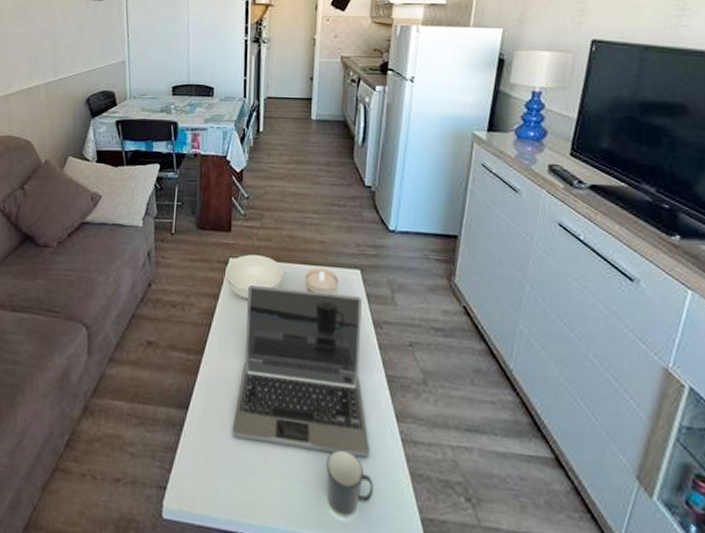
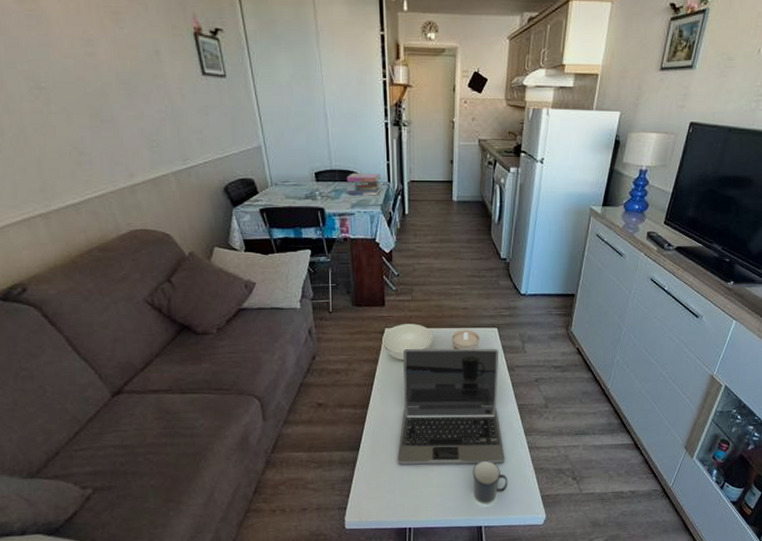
books: none [201,87,237,111] -> present [346,173,381,196]

